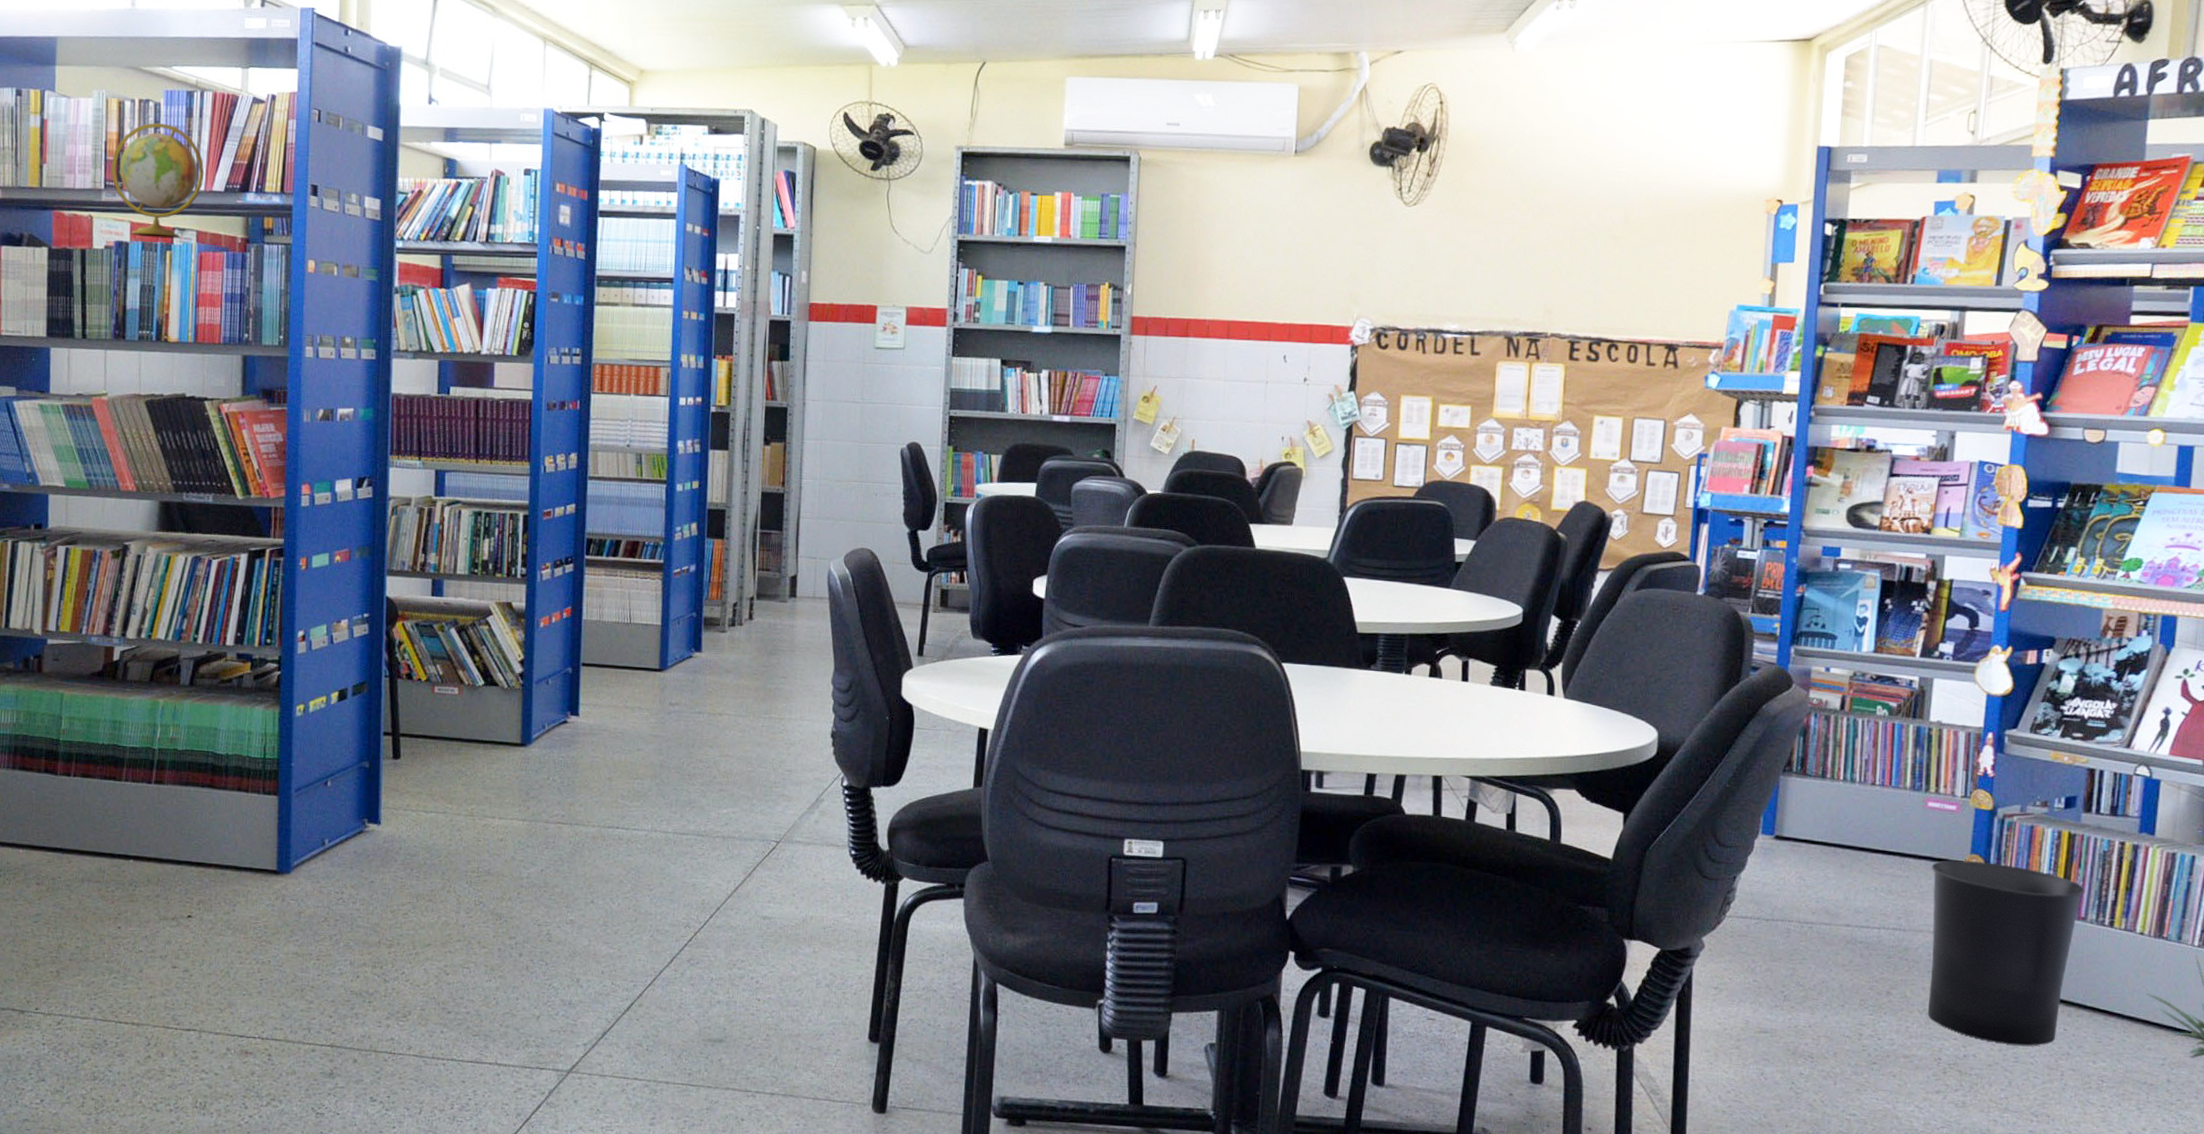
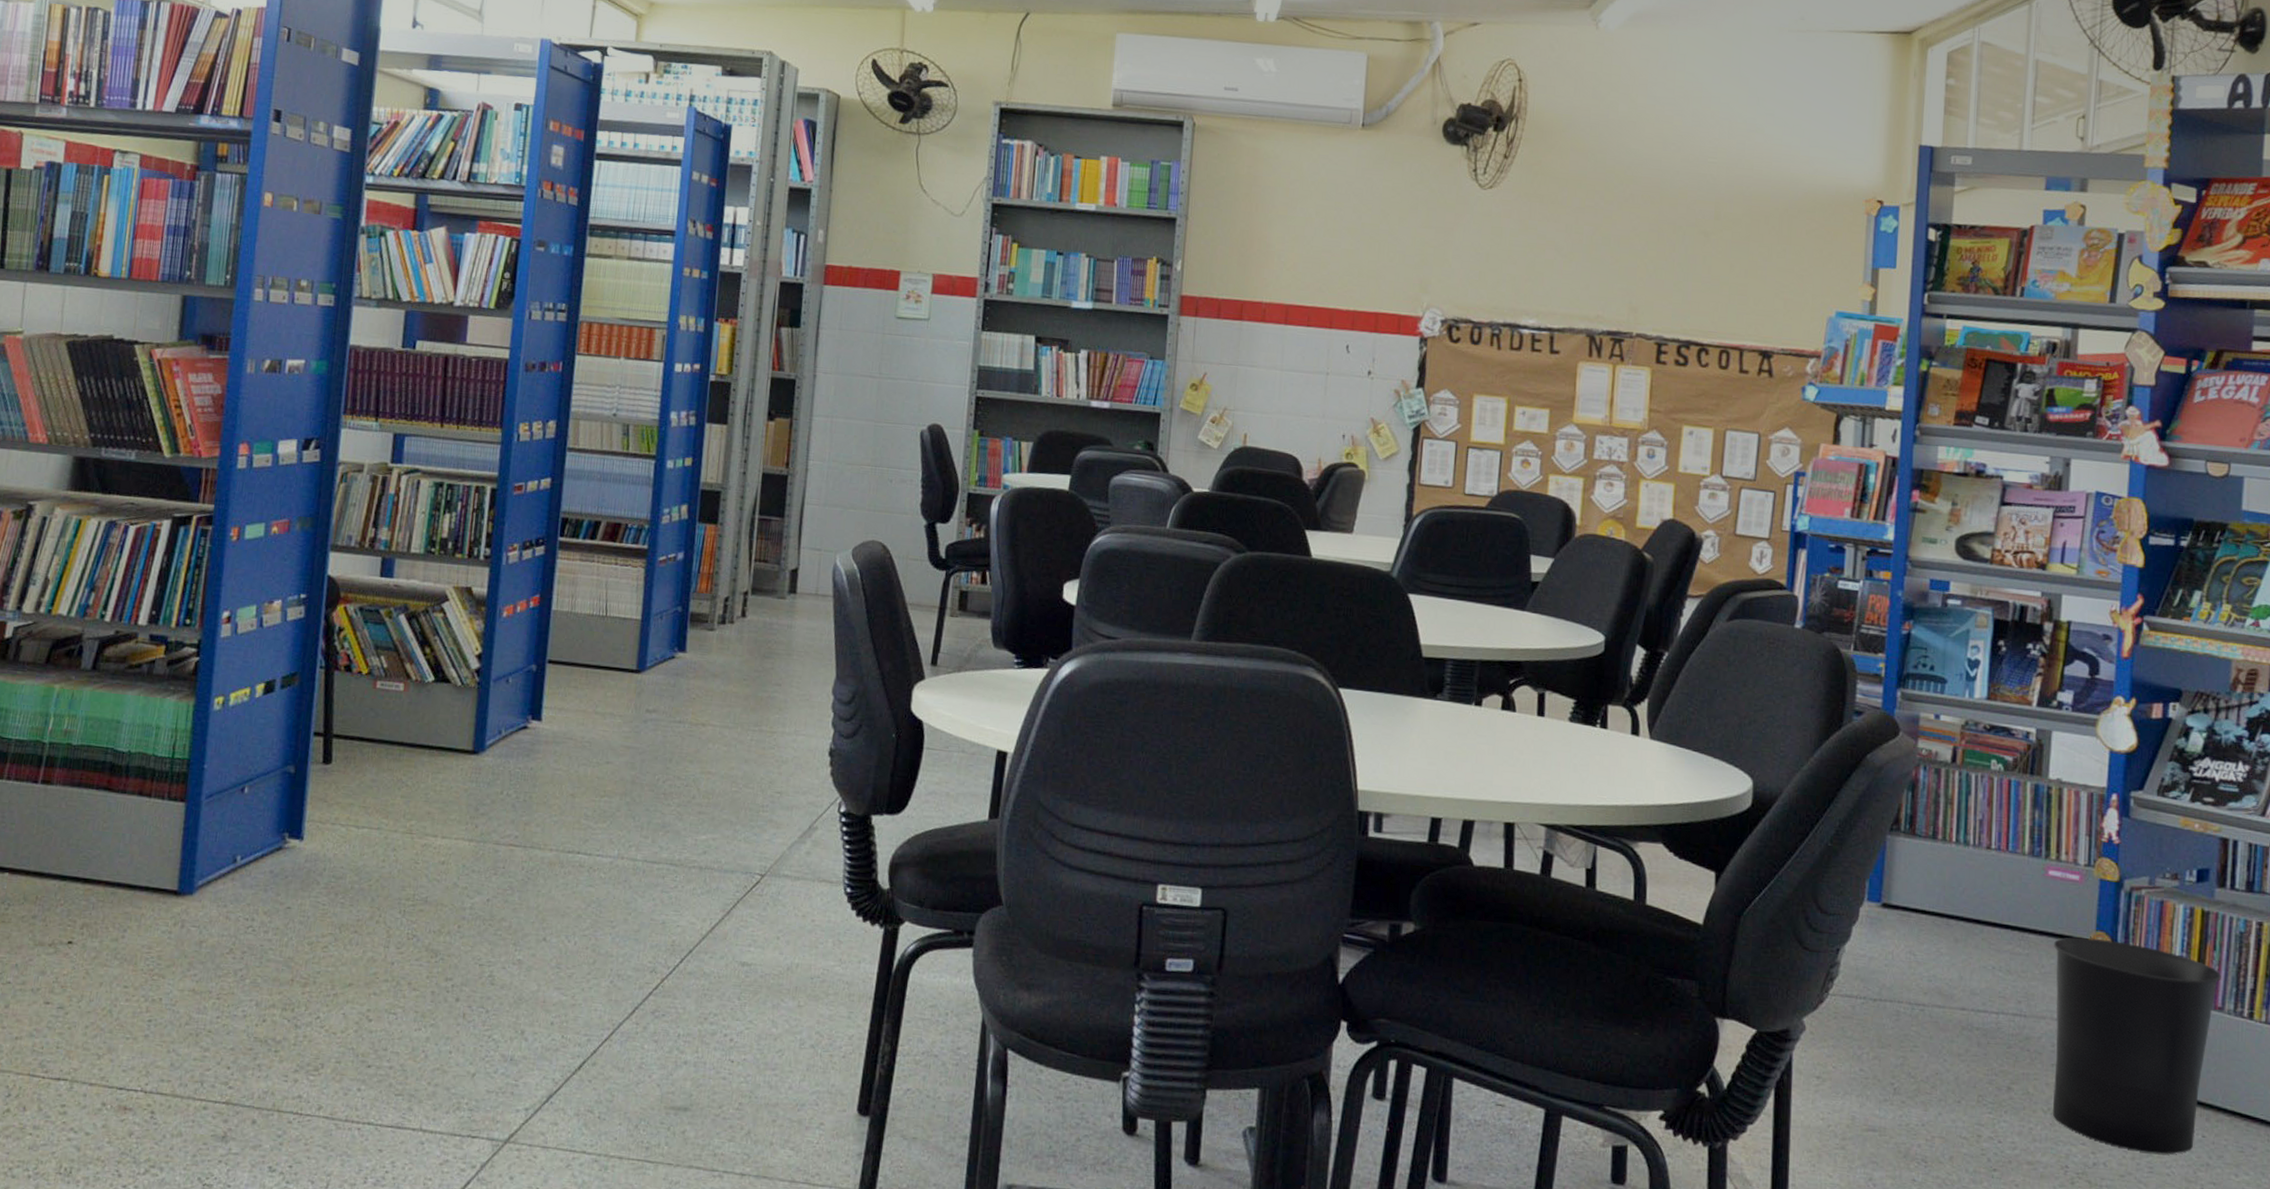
globe: present [111,122,205,239] -> none [48,33,155,163]

